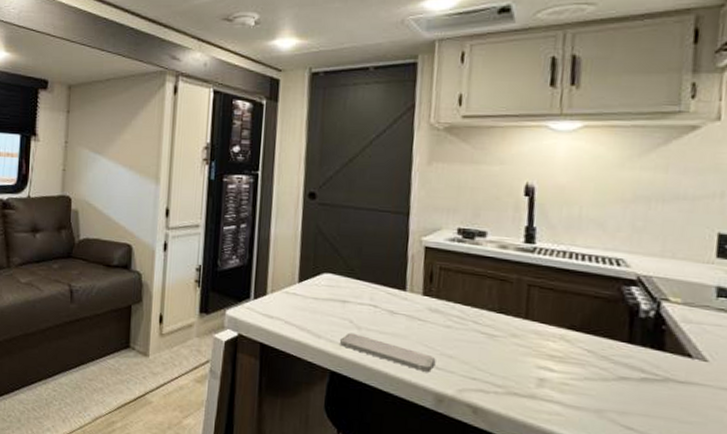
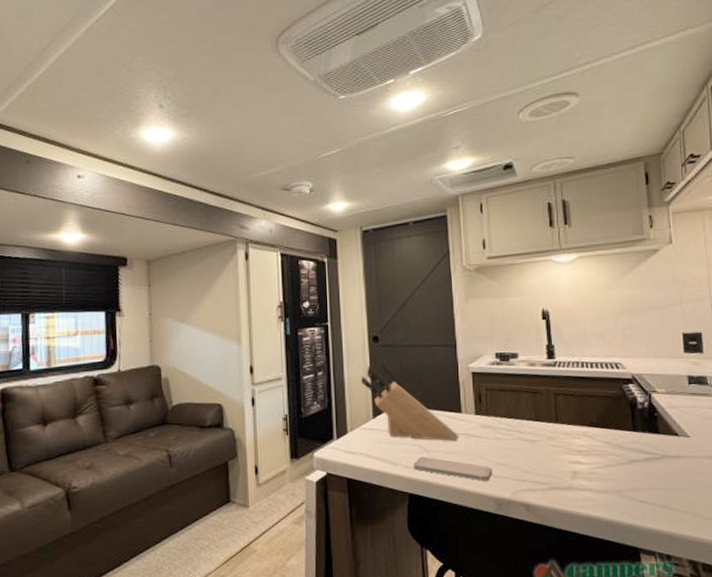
knife block: none [290,224,399,321] -> present [361,366,459,441]

